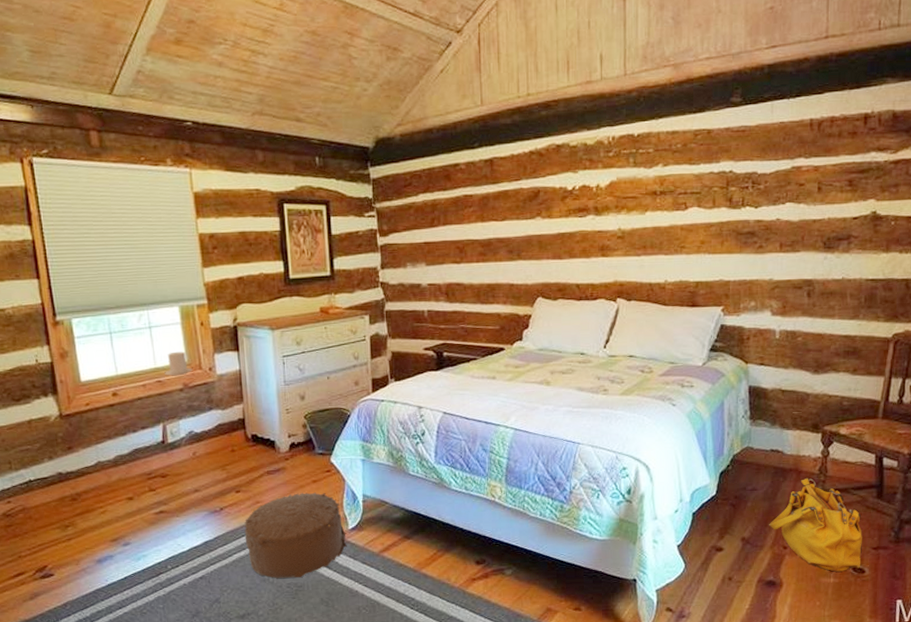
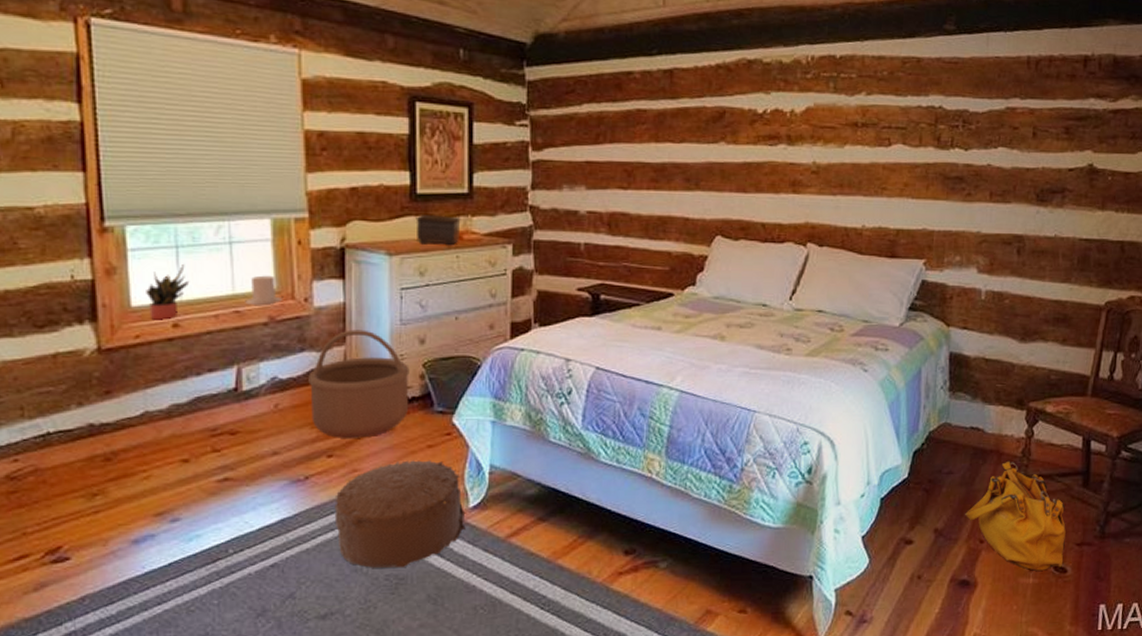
potted plant: none [91,347,123,391] -> present [146,265,190,320]
basket: none [217,390,295,477] -> present [308,329,410,438]
jewelry box: none [290,295,326,320] -> present [415,215,461,246]

